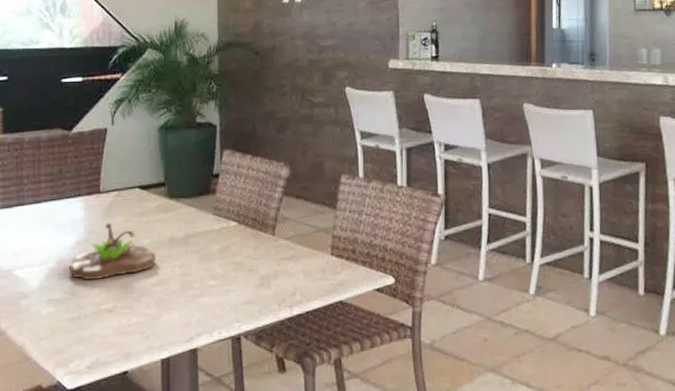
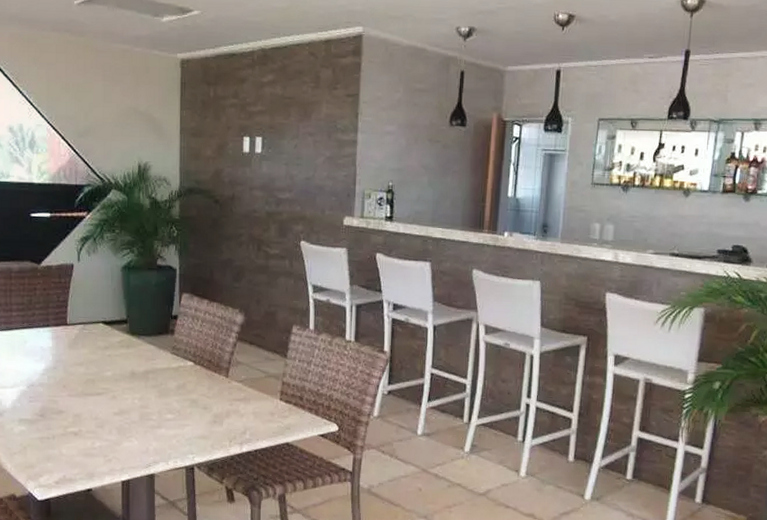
succulent planter: present [68,222,155,281] -> none [38,353,117,405]

